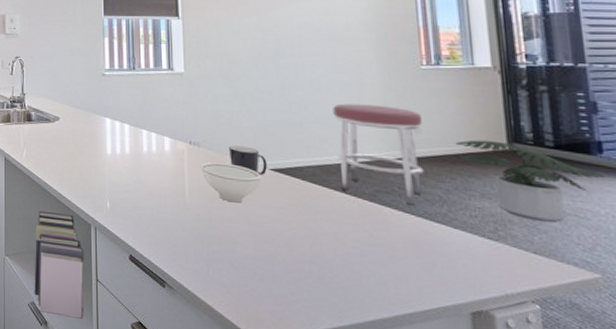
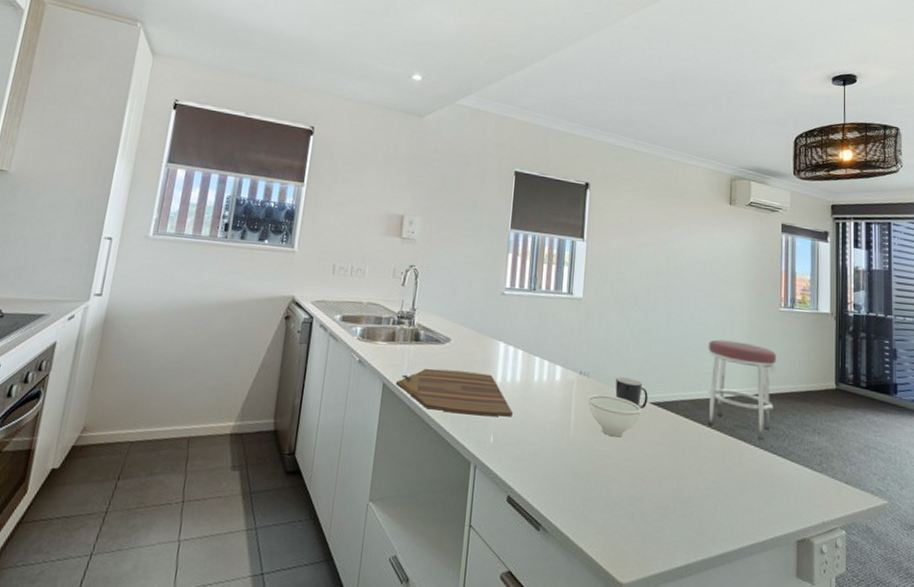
cutting board: none [15,144,126,185] -> present [395,369,513,417]
books: present [34,211,84,319] -> none [398,447,460,573]
potted plant: present [456,140,604,223] -> none [799,379,896,456]

